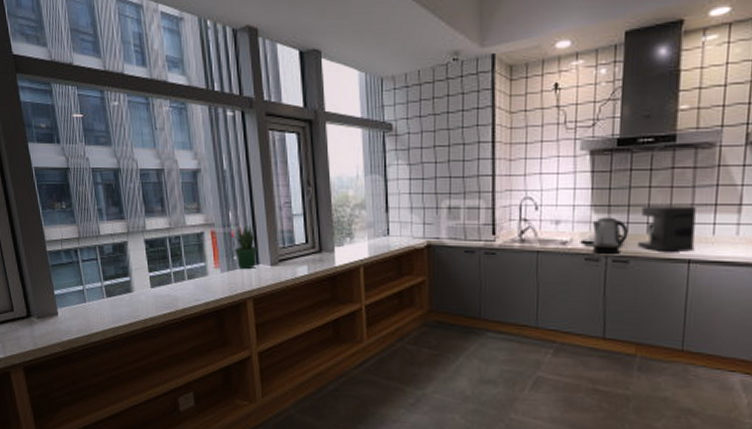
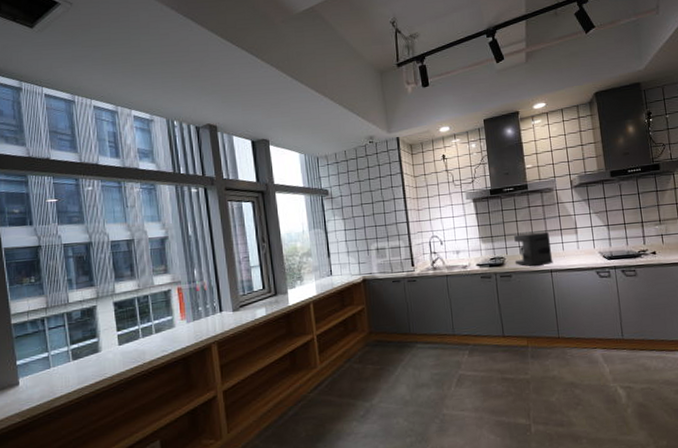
planter: present [234,224,258,269] -> none [199,278,221,317]
kettle: present [592,217,628,254] -> none [483,244,508,272]

